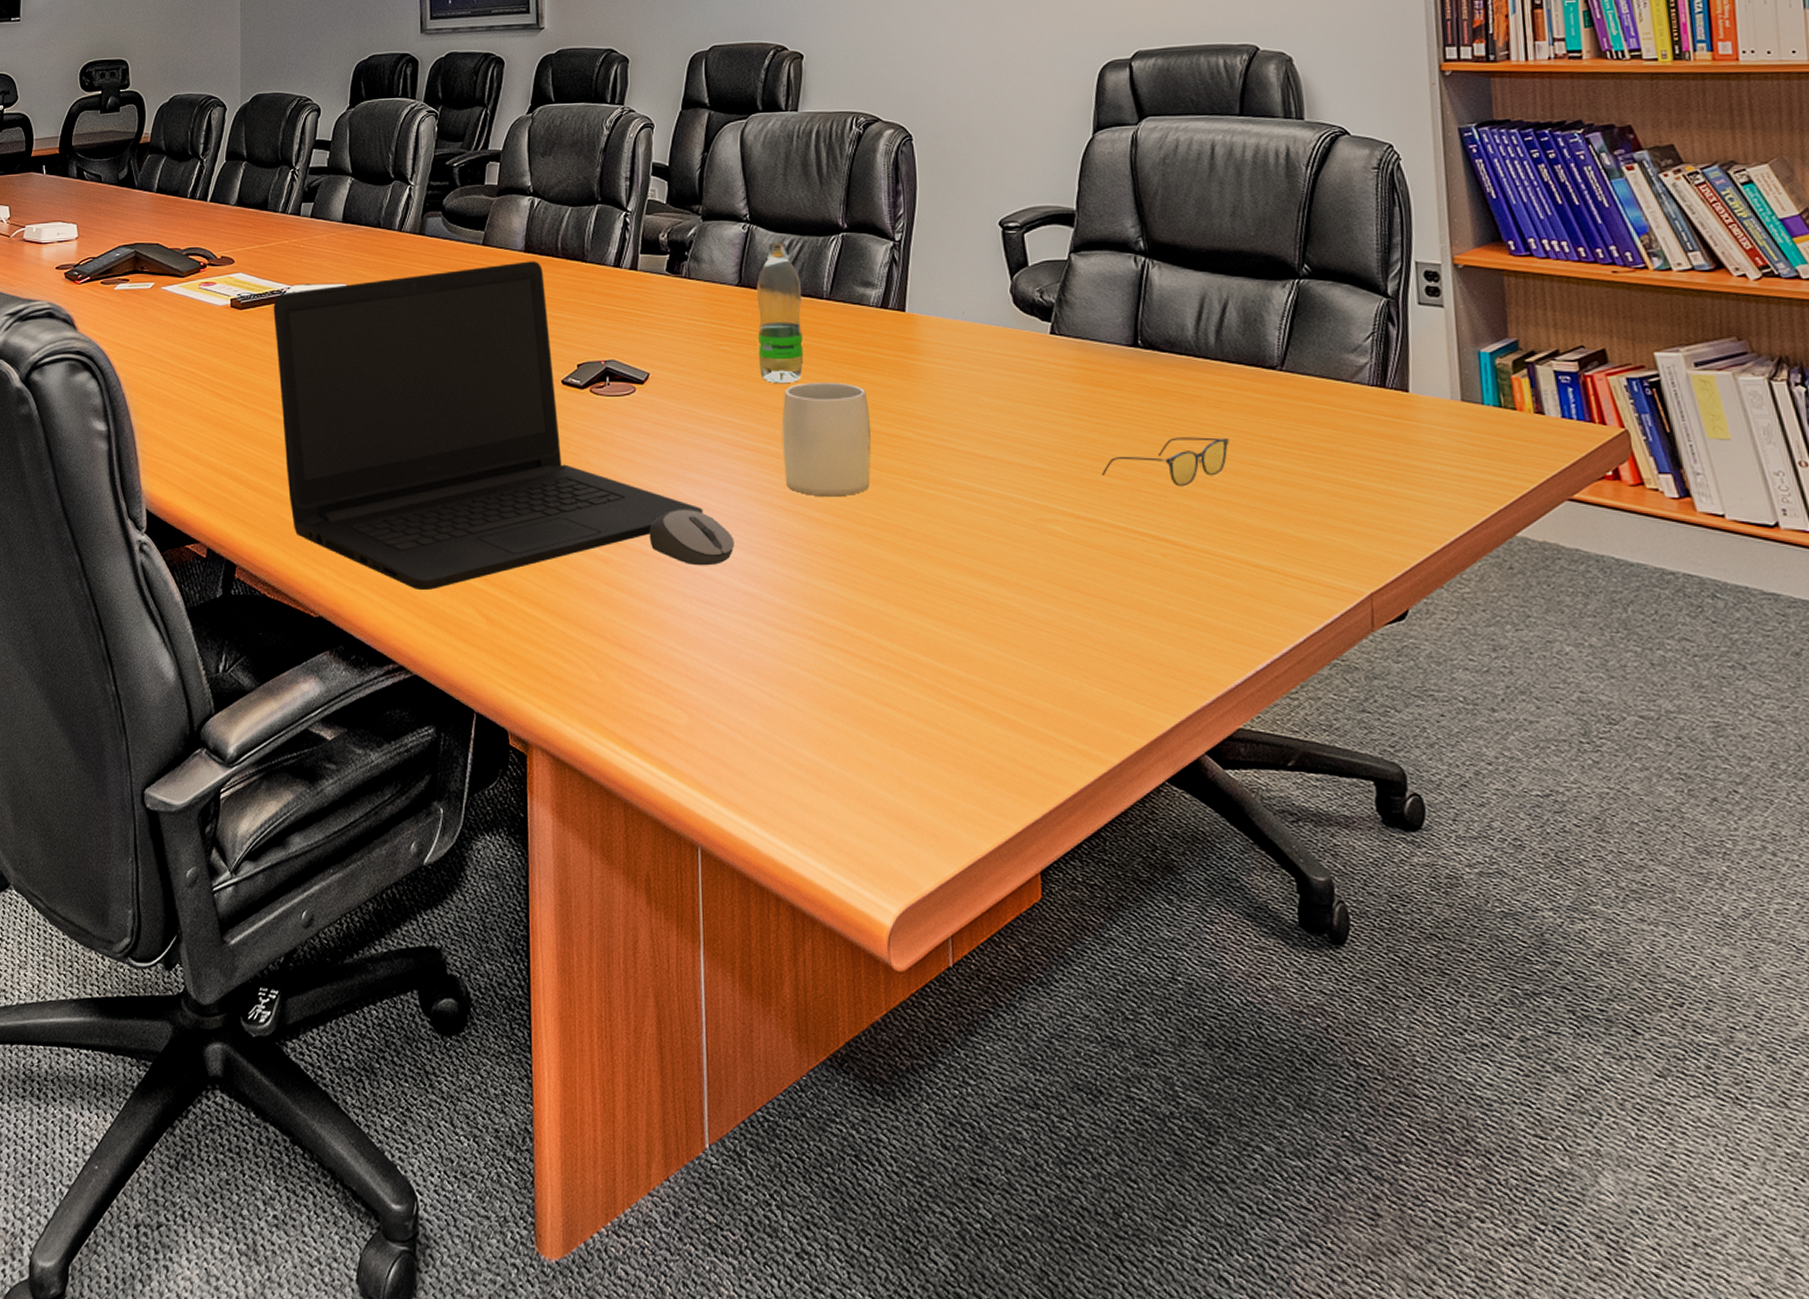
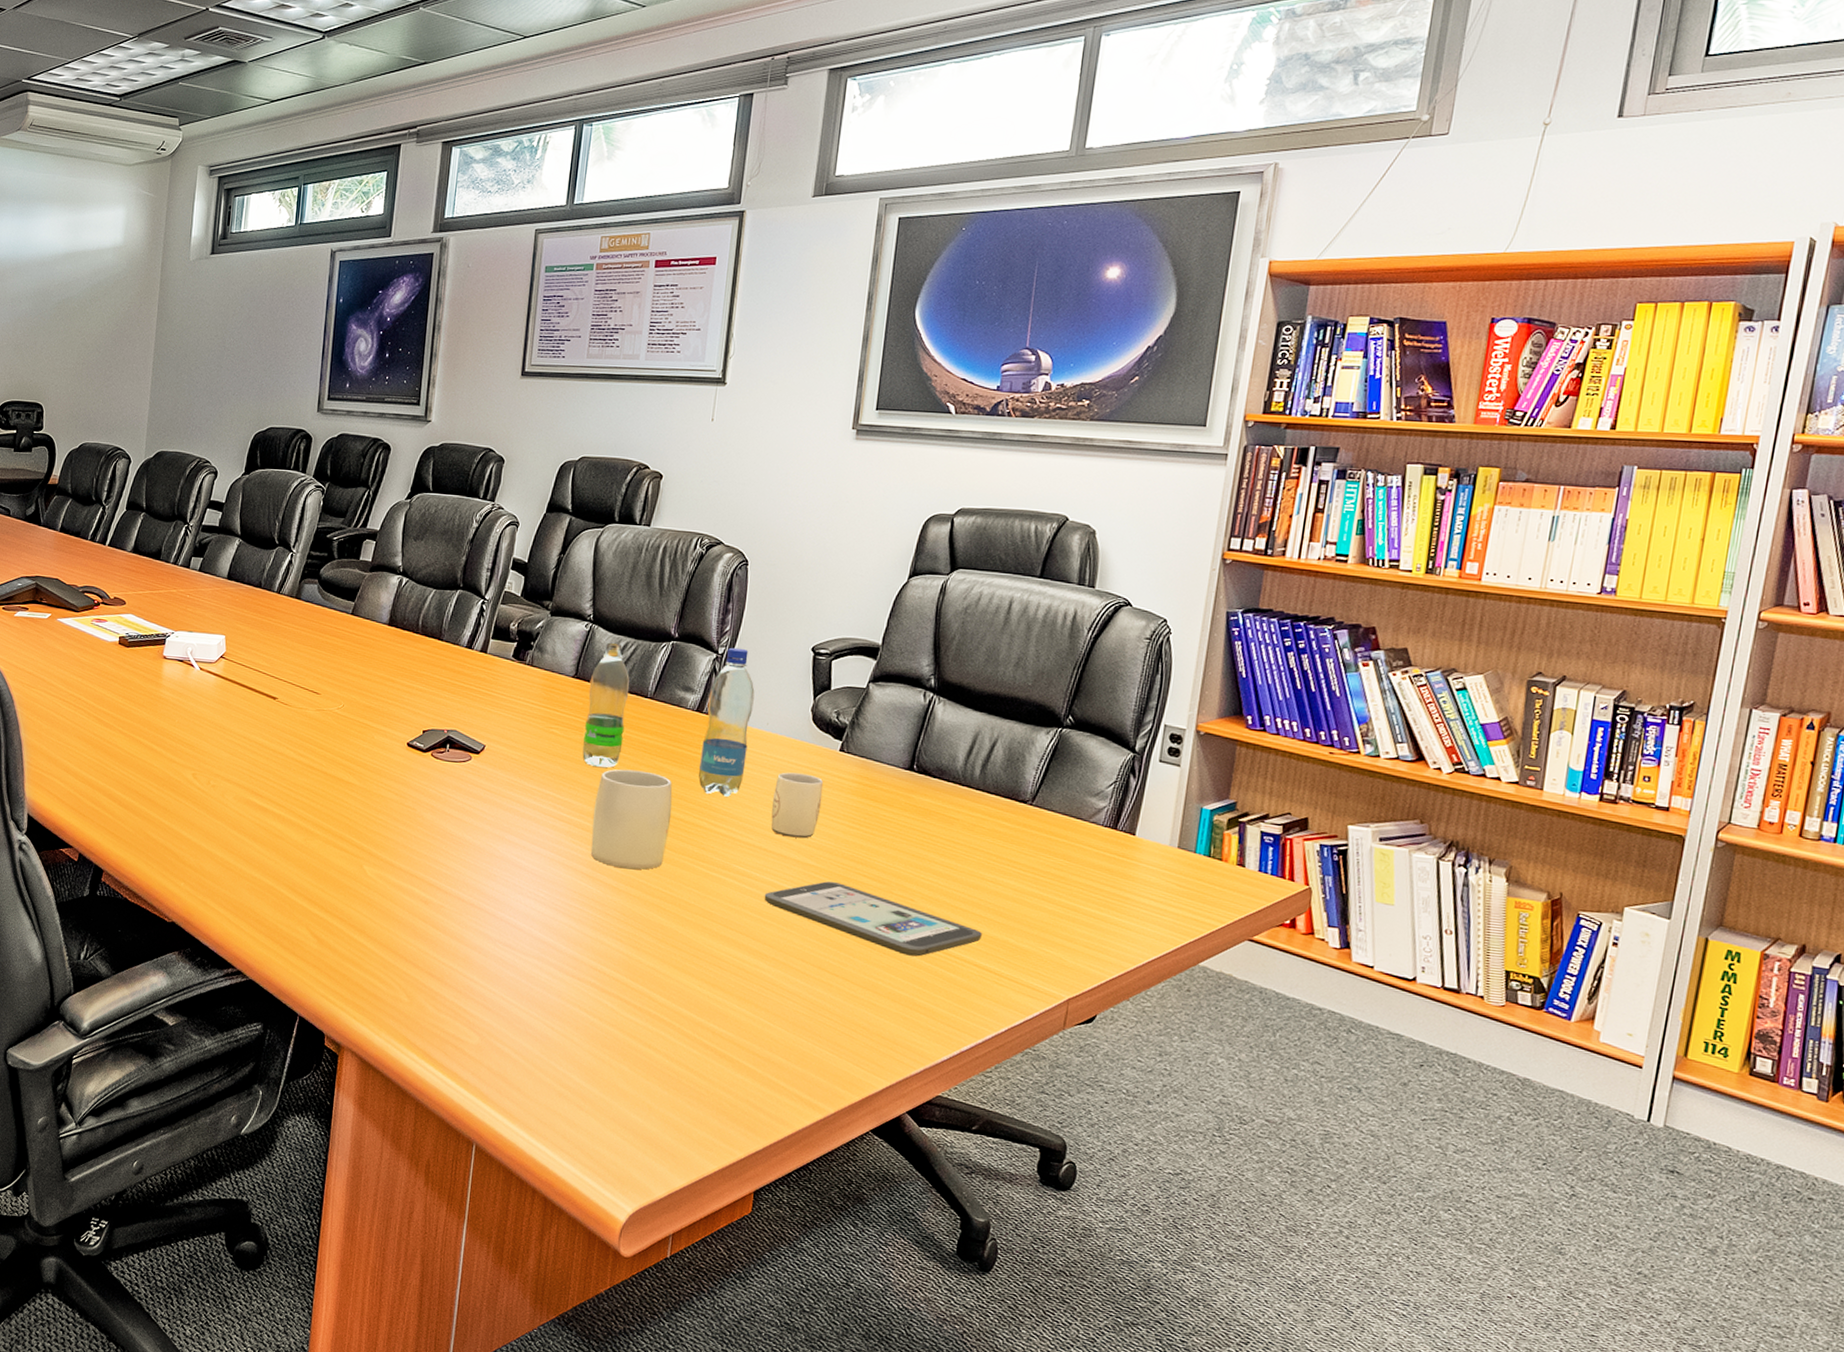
laptop: present [273,261,703,591] -> none [155,633,516,910]
computer mouse: present [649,510,735,566] -> none [466,865,540,916]
bottle: none [892,231,947,401] -> present [698,647,755,797]
mug: none [983,364,1041,439] -> present [771,772,824,839]
tablet: none [992,486,1254,563] -> present [764,881,982,957]
glasses: present [1101,437,1230,487] -> none [861,851,976,894]

